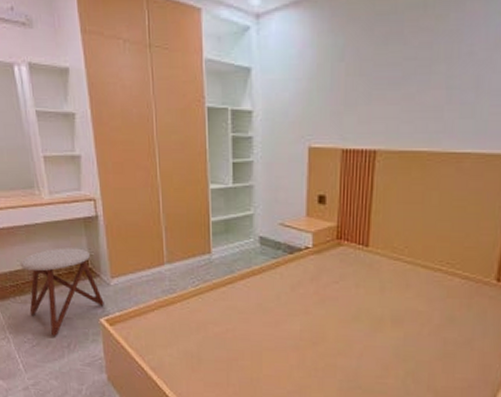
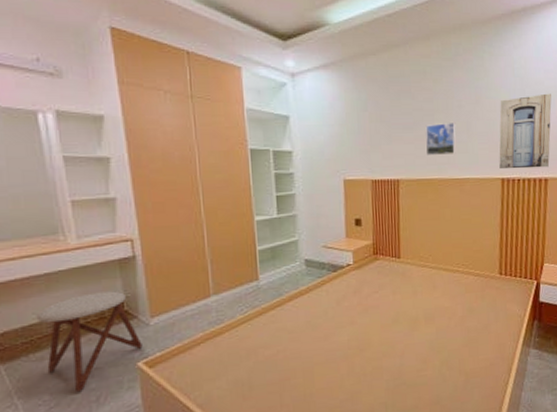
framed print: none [414,76,461,122] -> present [425,123,456,156]

